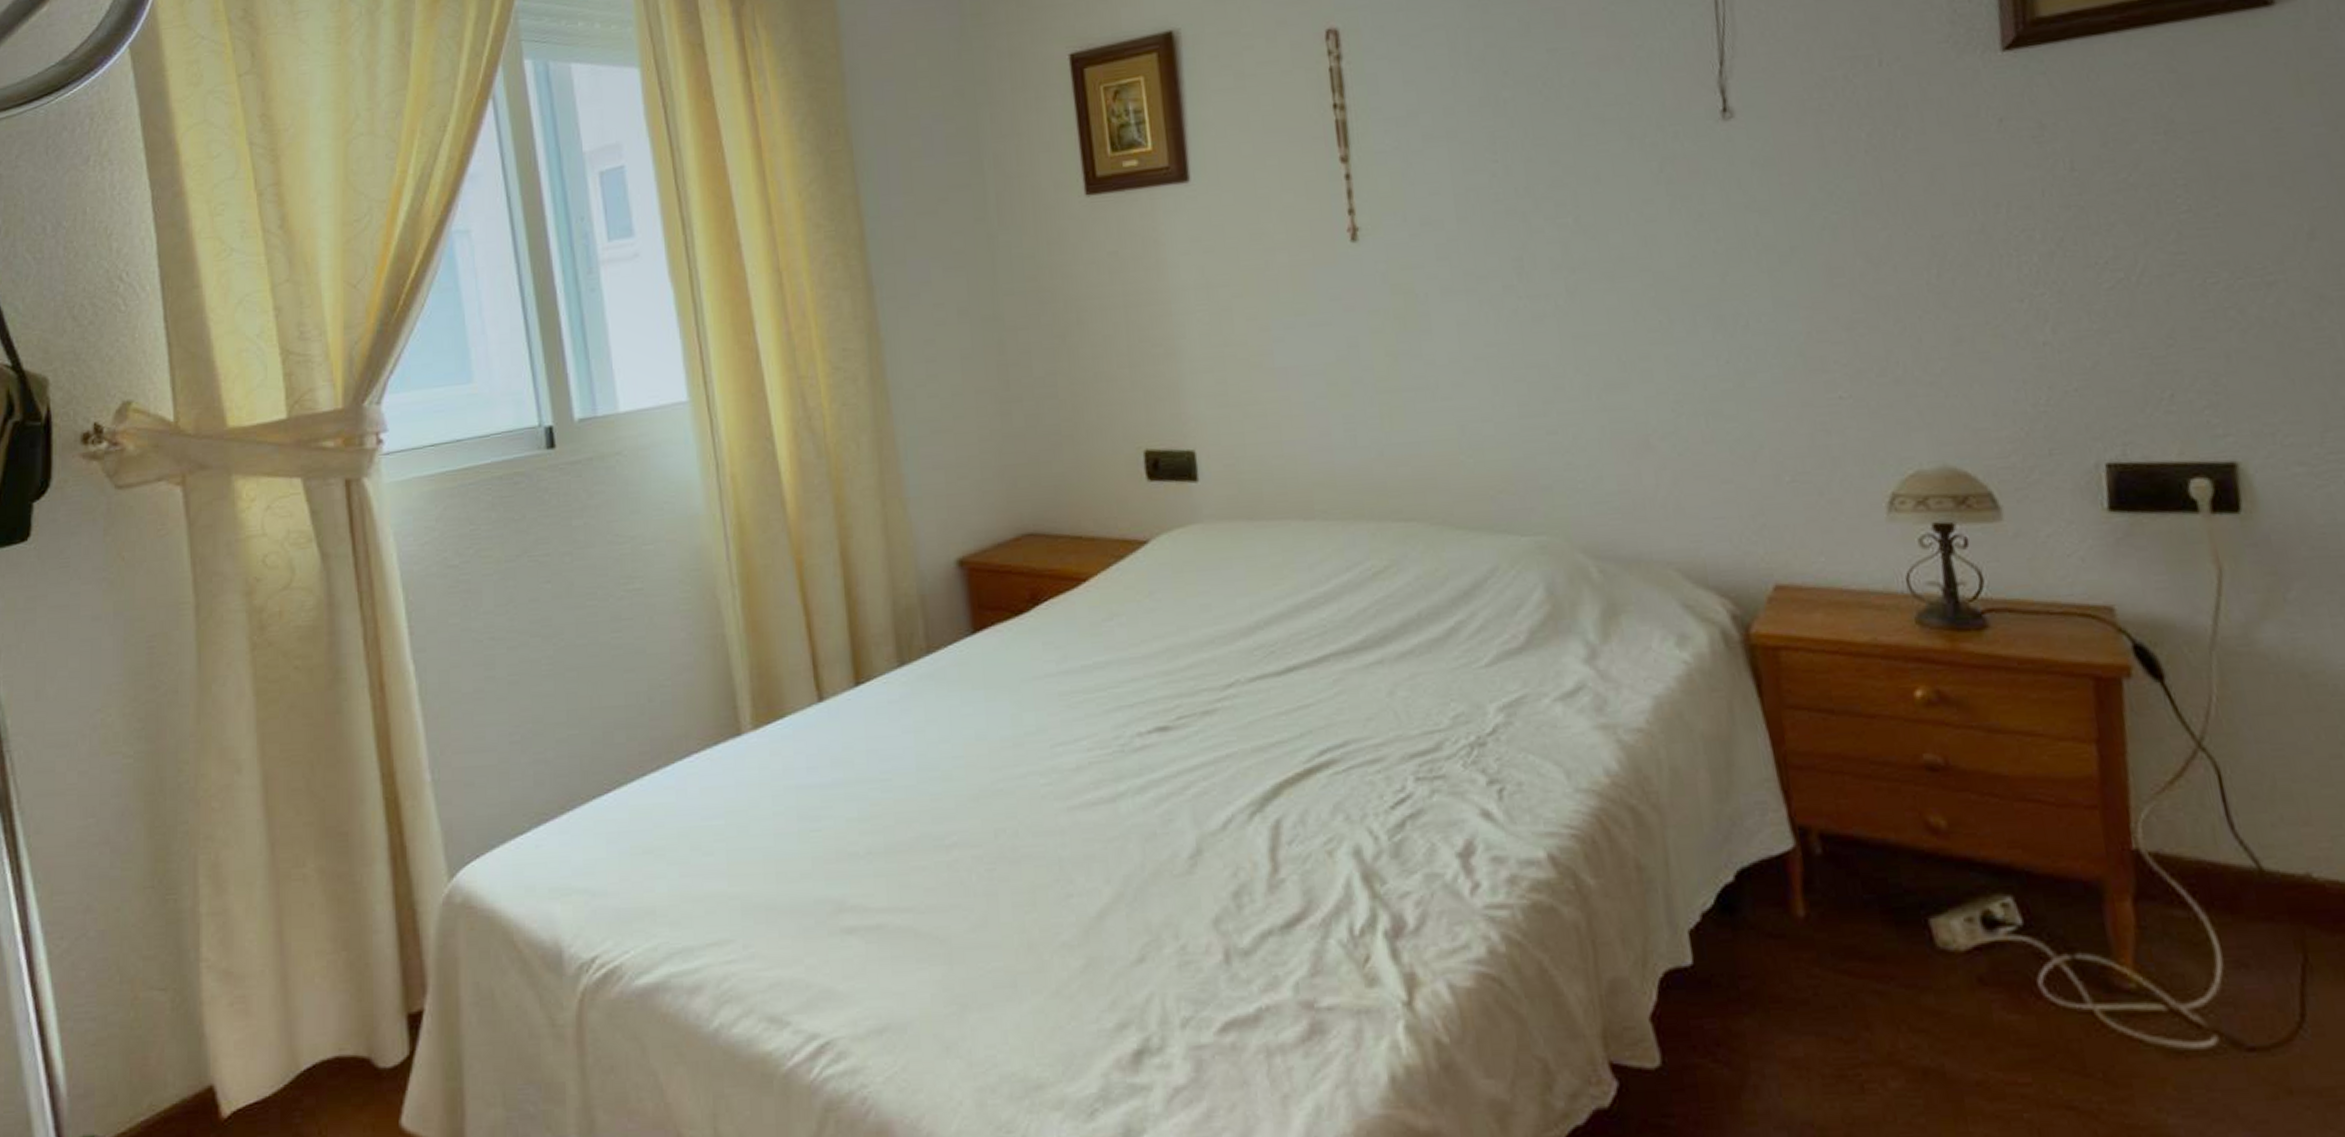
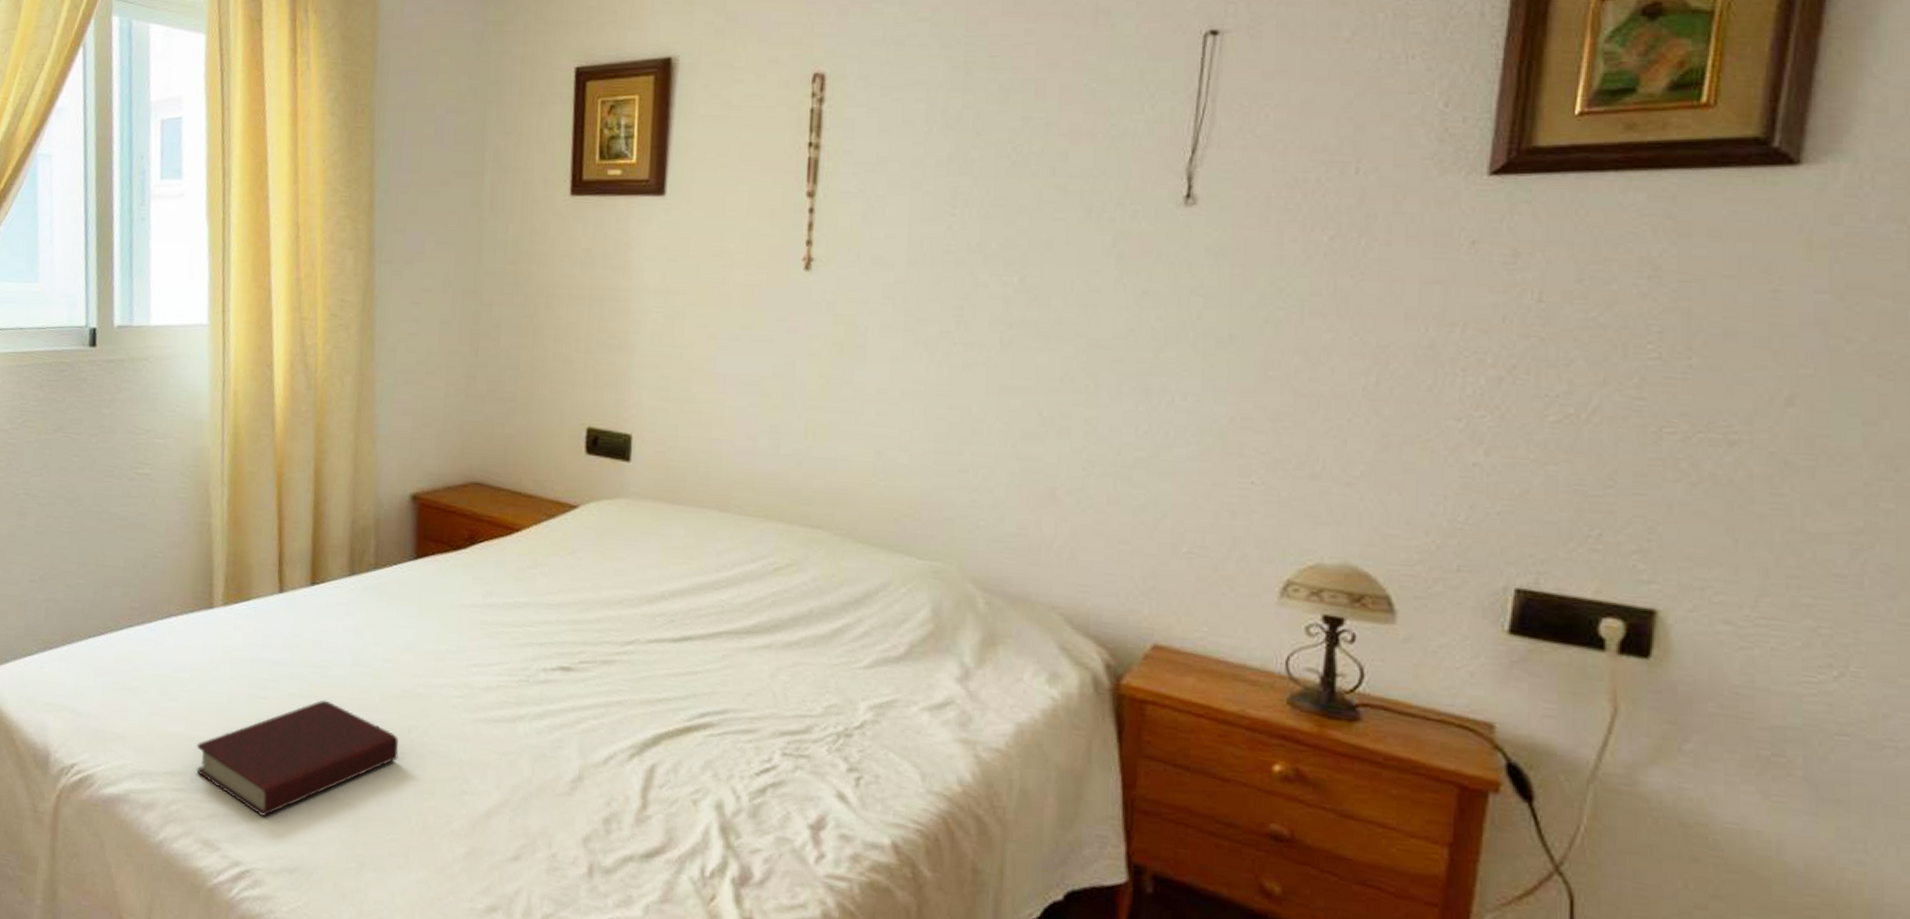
book: none [745,818,987,974] -> present [196,700,399,817]

